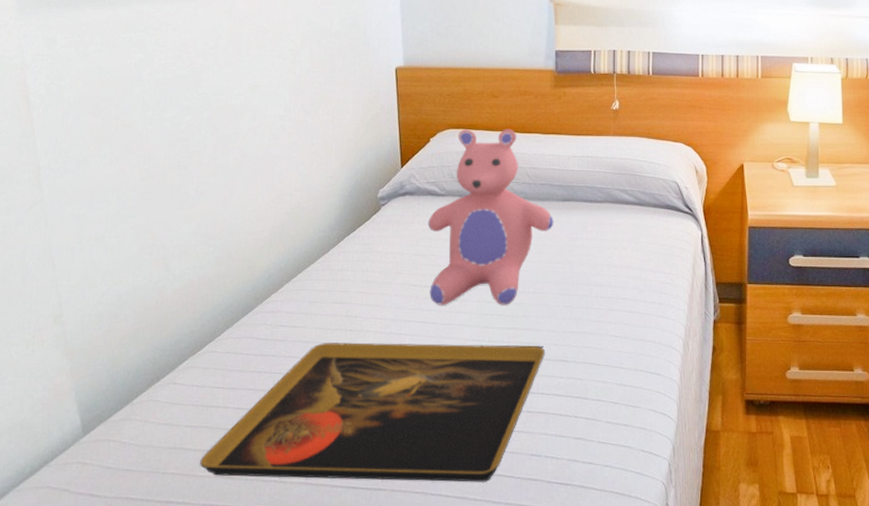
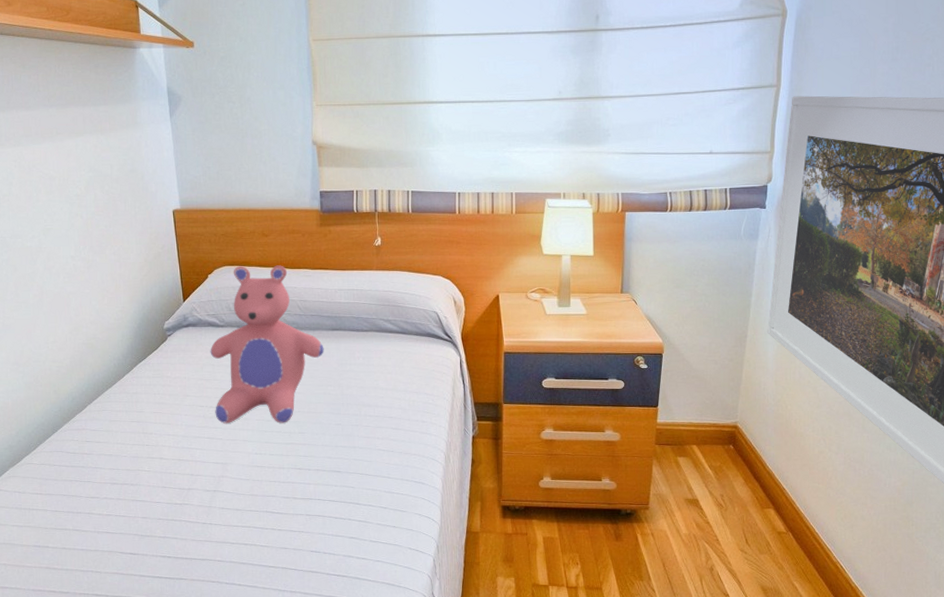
decorative tray: present [200,341,545,482] -> none [27,455,320,574]

